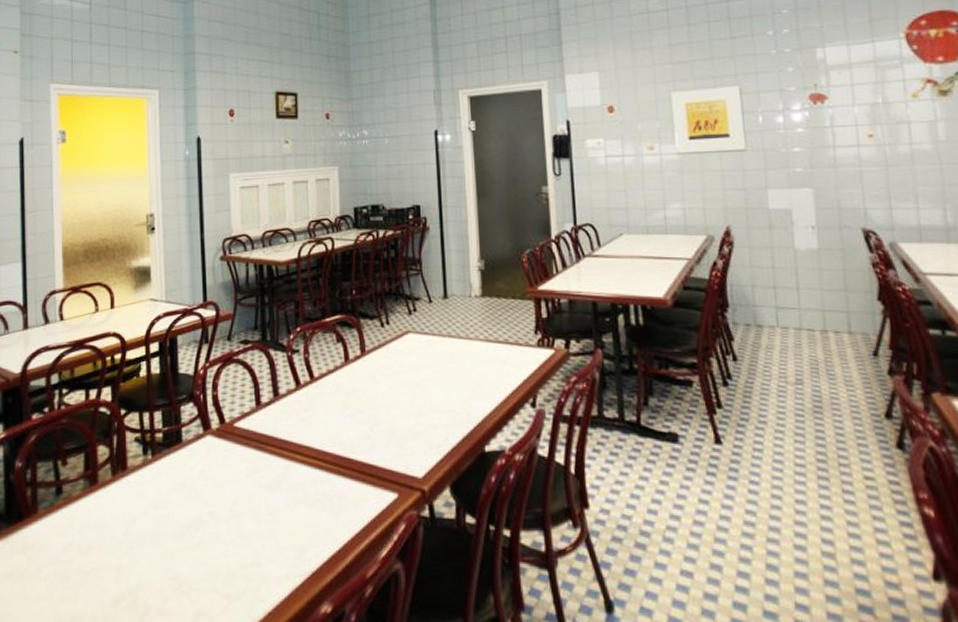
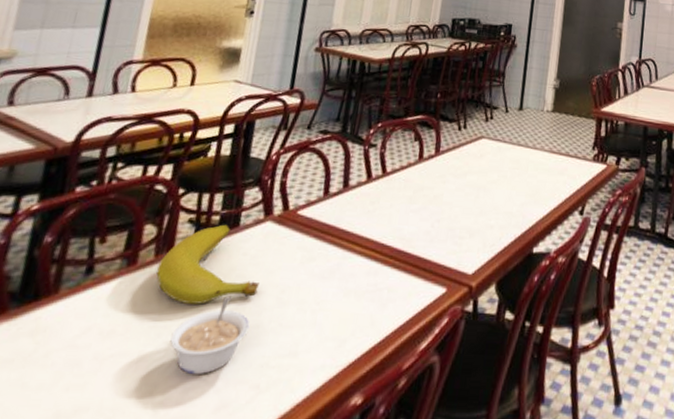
banana: none [117,441,211,519] -> present [156,224,259,305]
legume: none [141,510,210,586] -> present [170,296,250,375]

